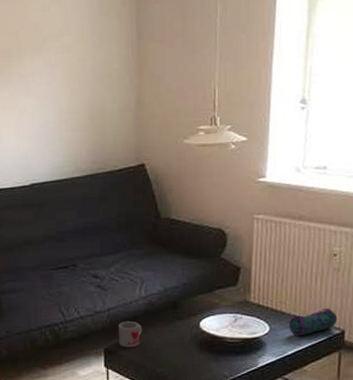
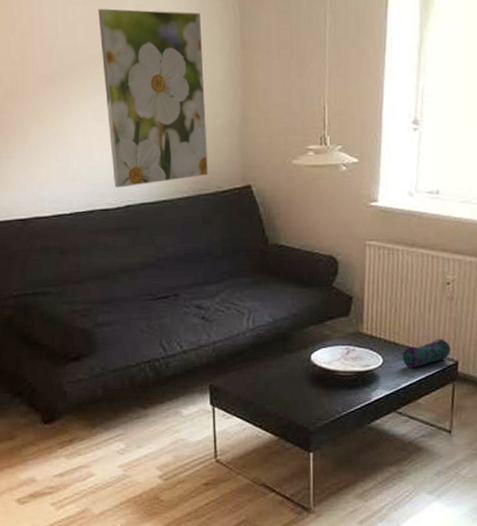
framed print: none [8,8,105,168] -> present [97,8,208,188]
mug: present [118,321,142,348] -> none [224,354,250,384]

